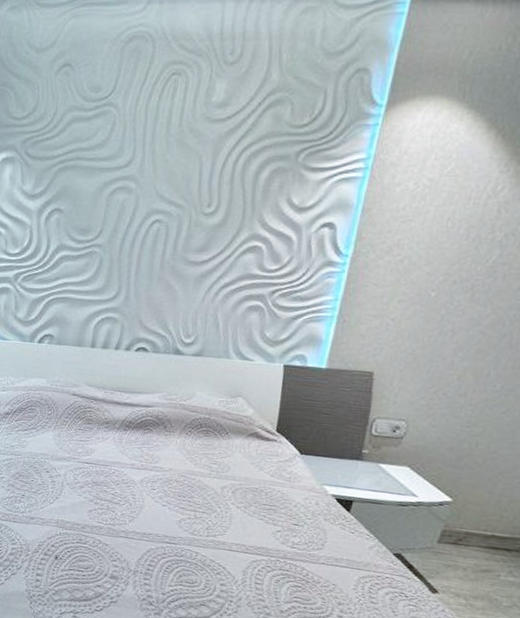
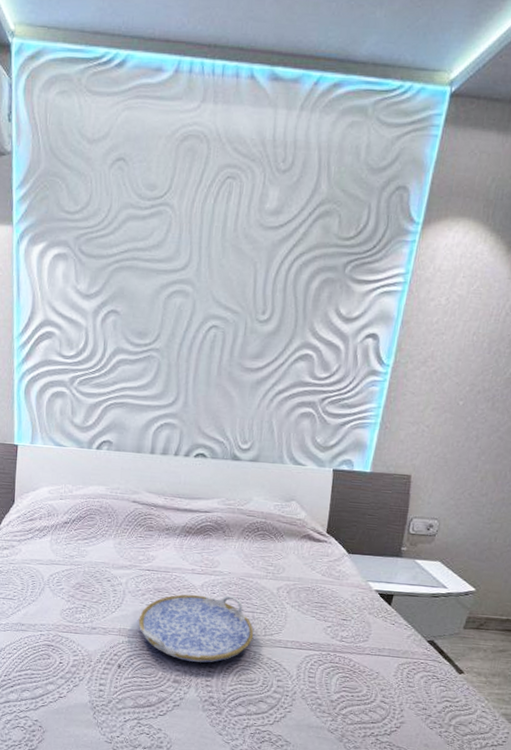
serving tray: none [76,489,196,561] -> present [138,594,254,663]

